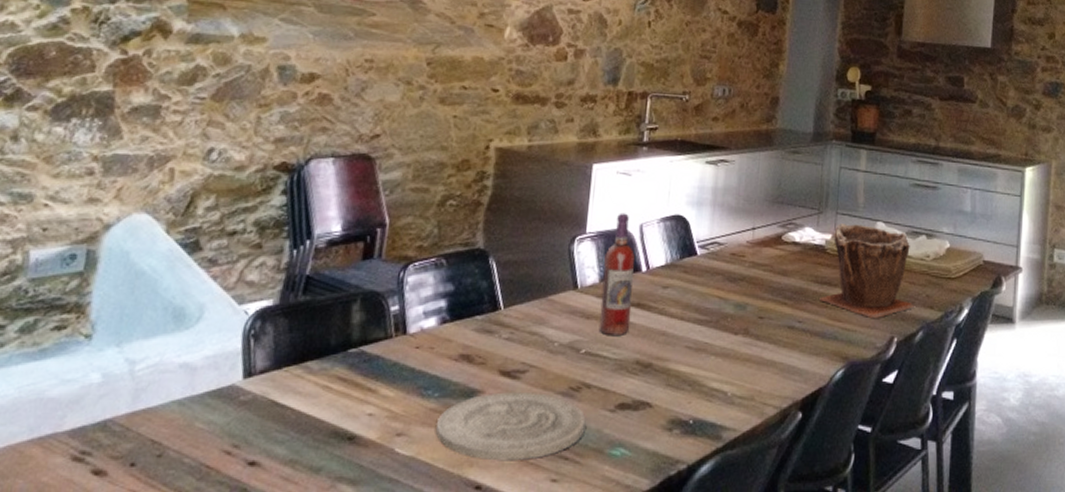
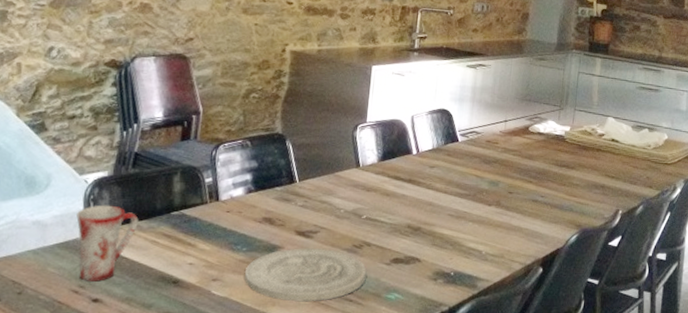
mug: none [233,341,309,439] -> present [76,205,139,282]
wine bottle: present [598,213,635,335] -> none [377,106,407,205]
plant pot: present [819,224,914,319] -> none [559,118,637,195]

